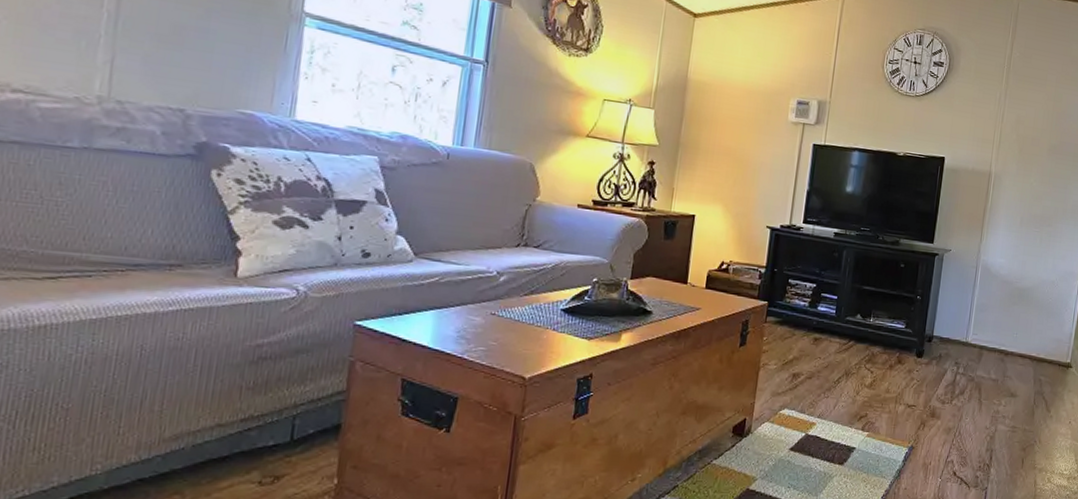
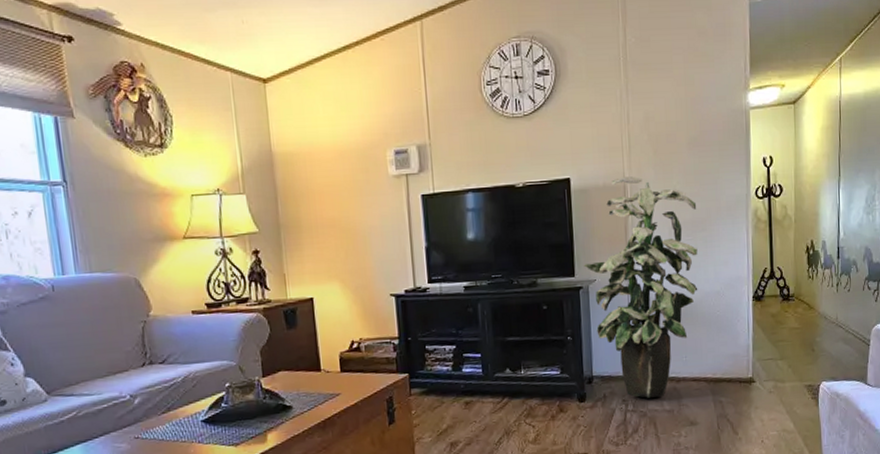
indoor plant: none [943,166,1047,366] -> present [583,176,698,398]

